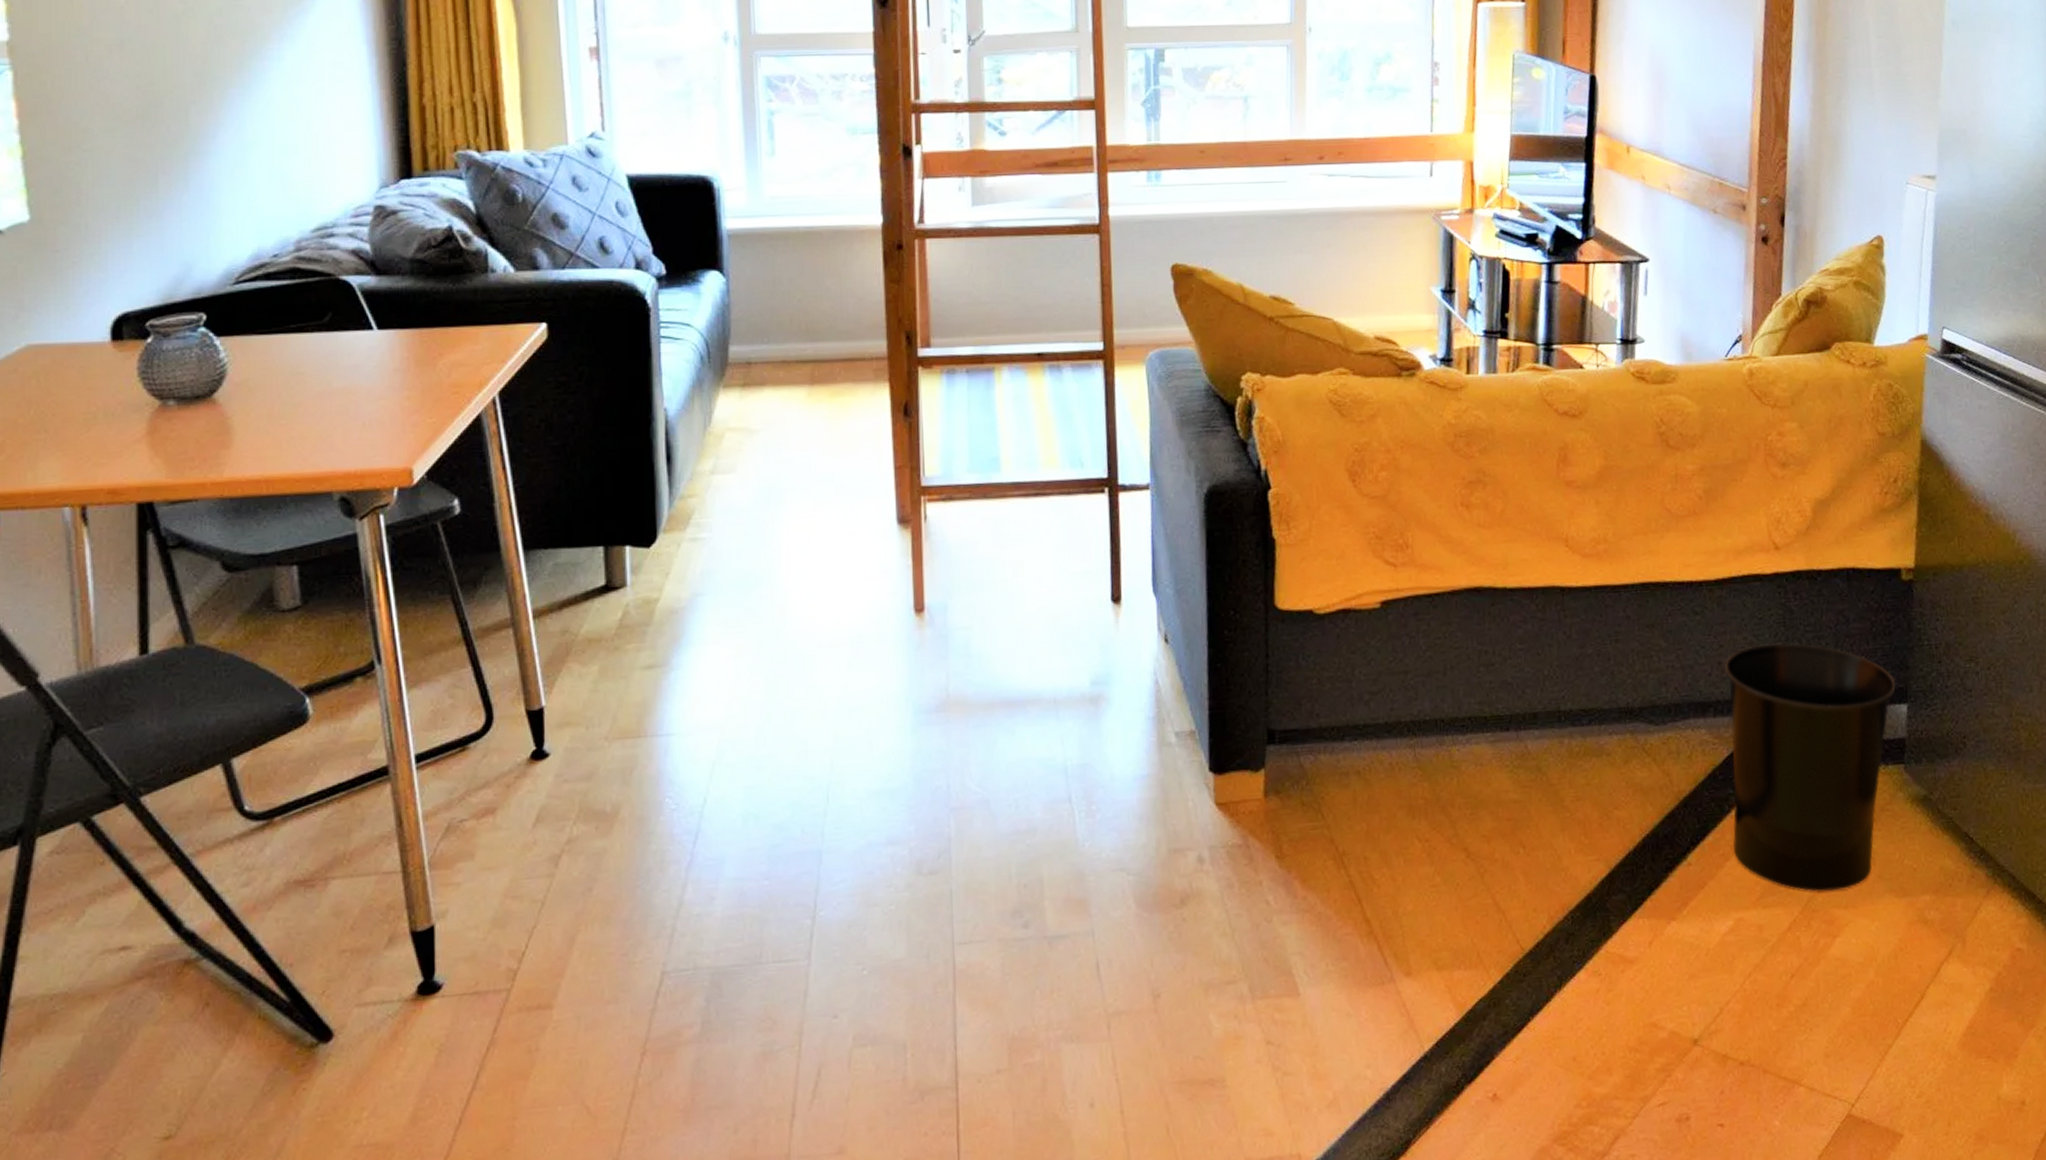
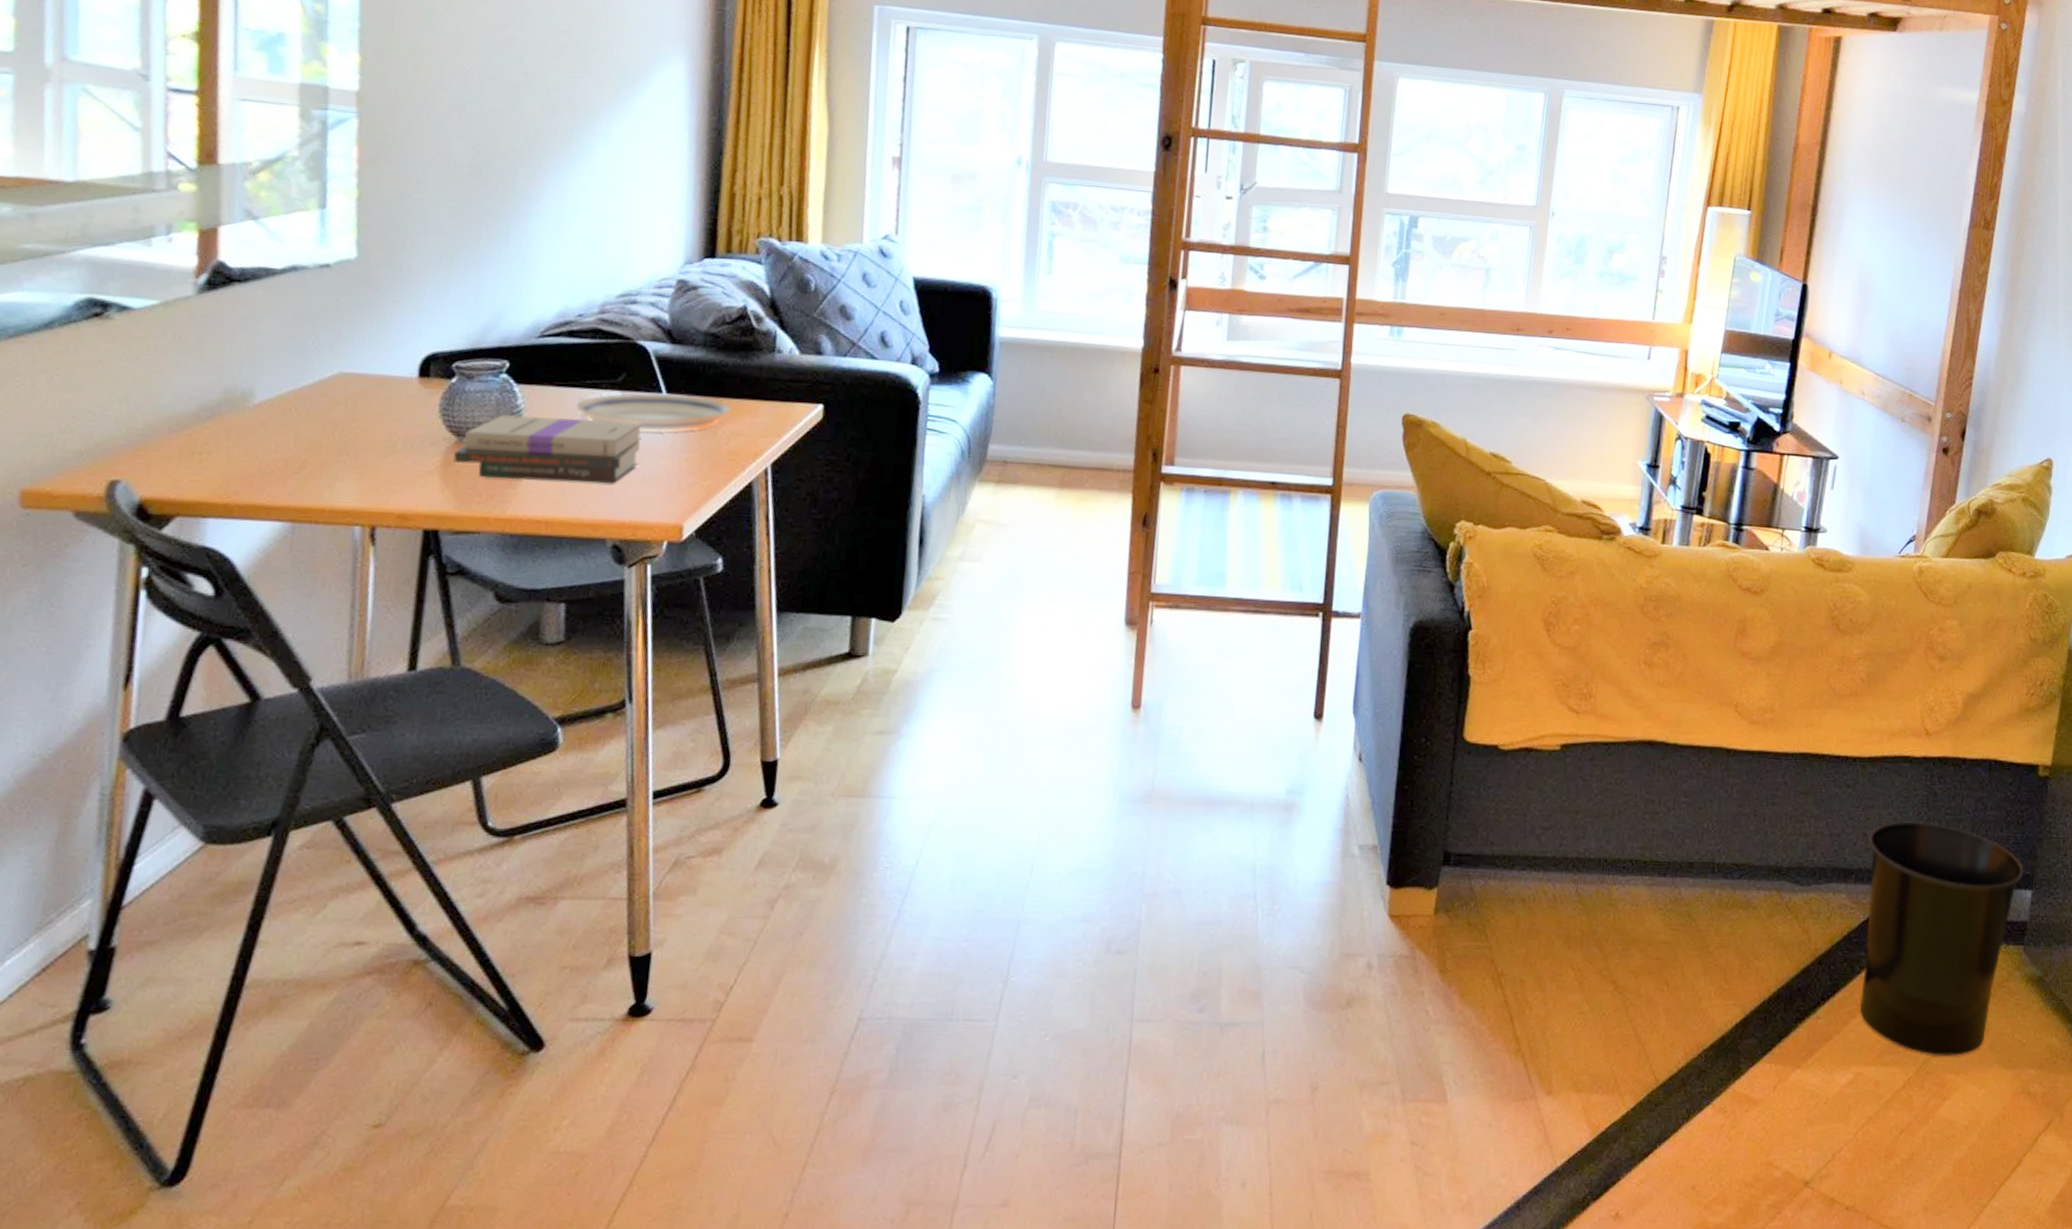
books: none [158,365,358,440] -> present [452,415,643,483]
plate: none [283,328,448,372] -> present [576,393,730,431]

